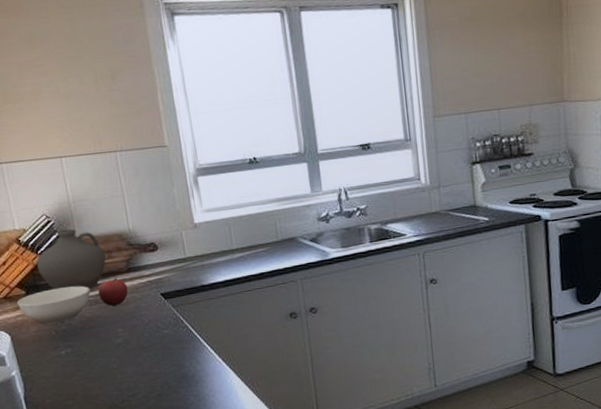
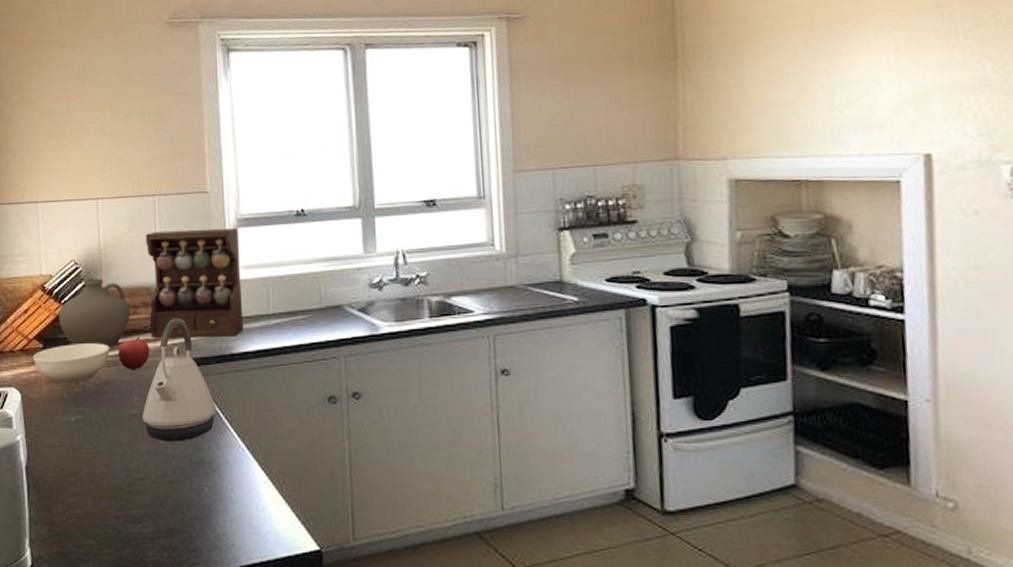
spice rack: none [111,177,211,277] -> present [145,227,244,338]
kettle: none [127,259,194,363] -> present [142,319,216,442]

